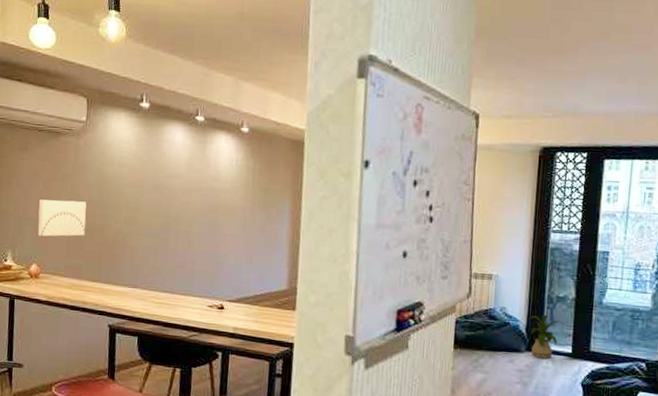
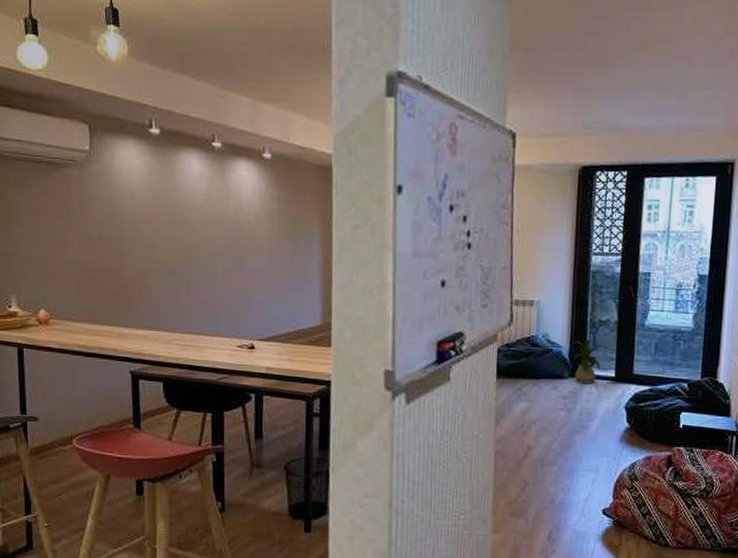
wall art: present [38,199,87,237] -> none [43,238,98,279]

